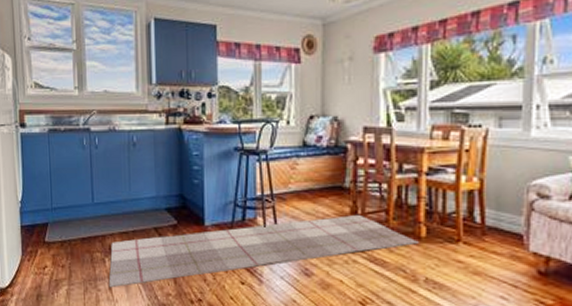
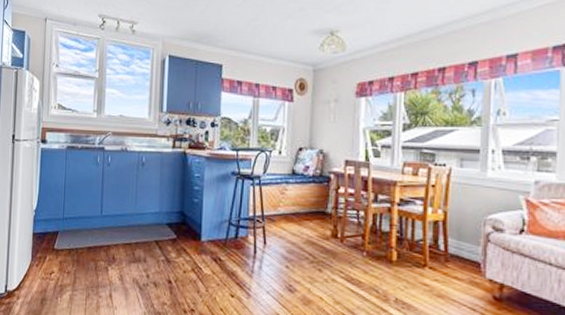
rug: present [108,214,419,288] -> none [109,237,390,296]

